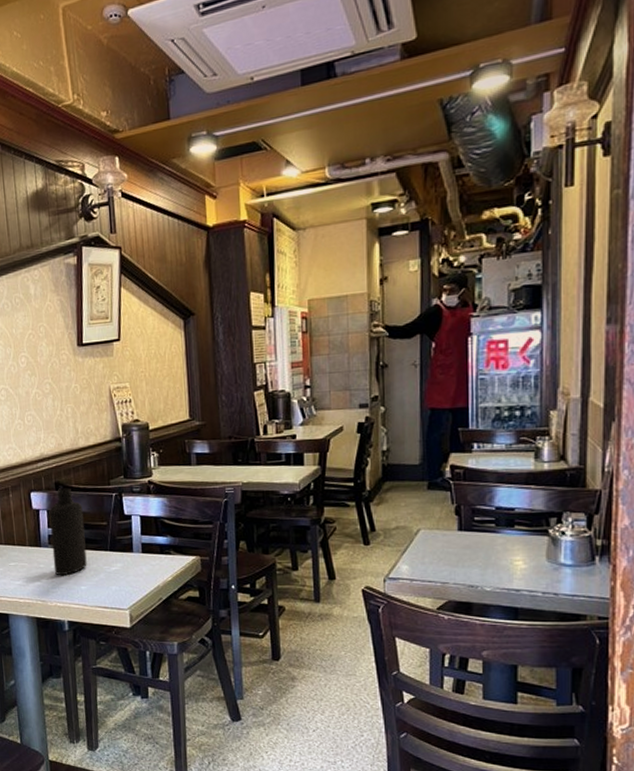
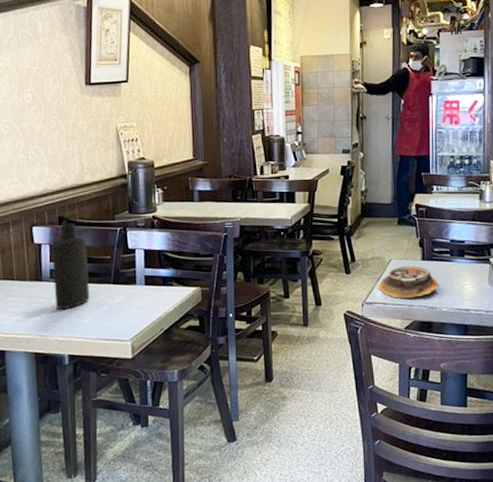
soup bowl: none [404,535,482,574] -> present [378,264,440,299]

